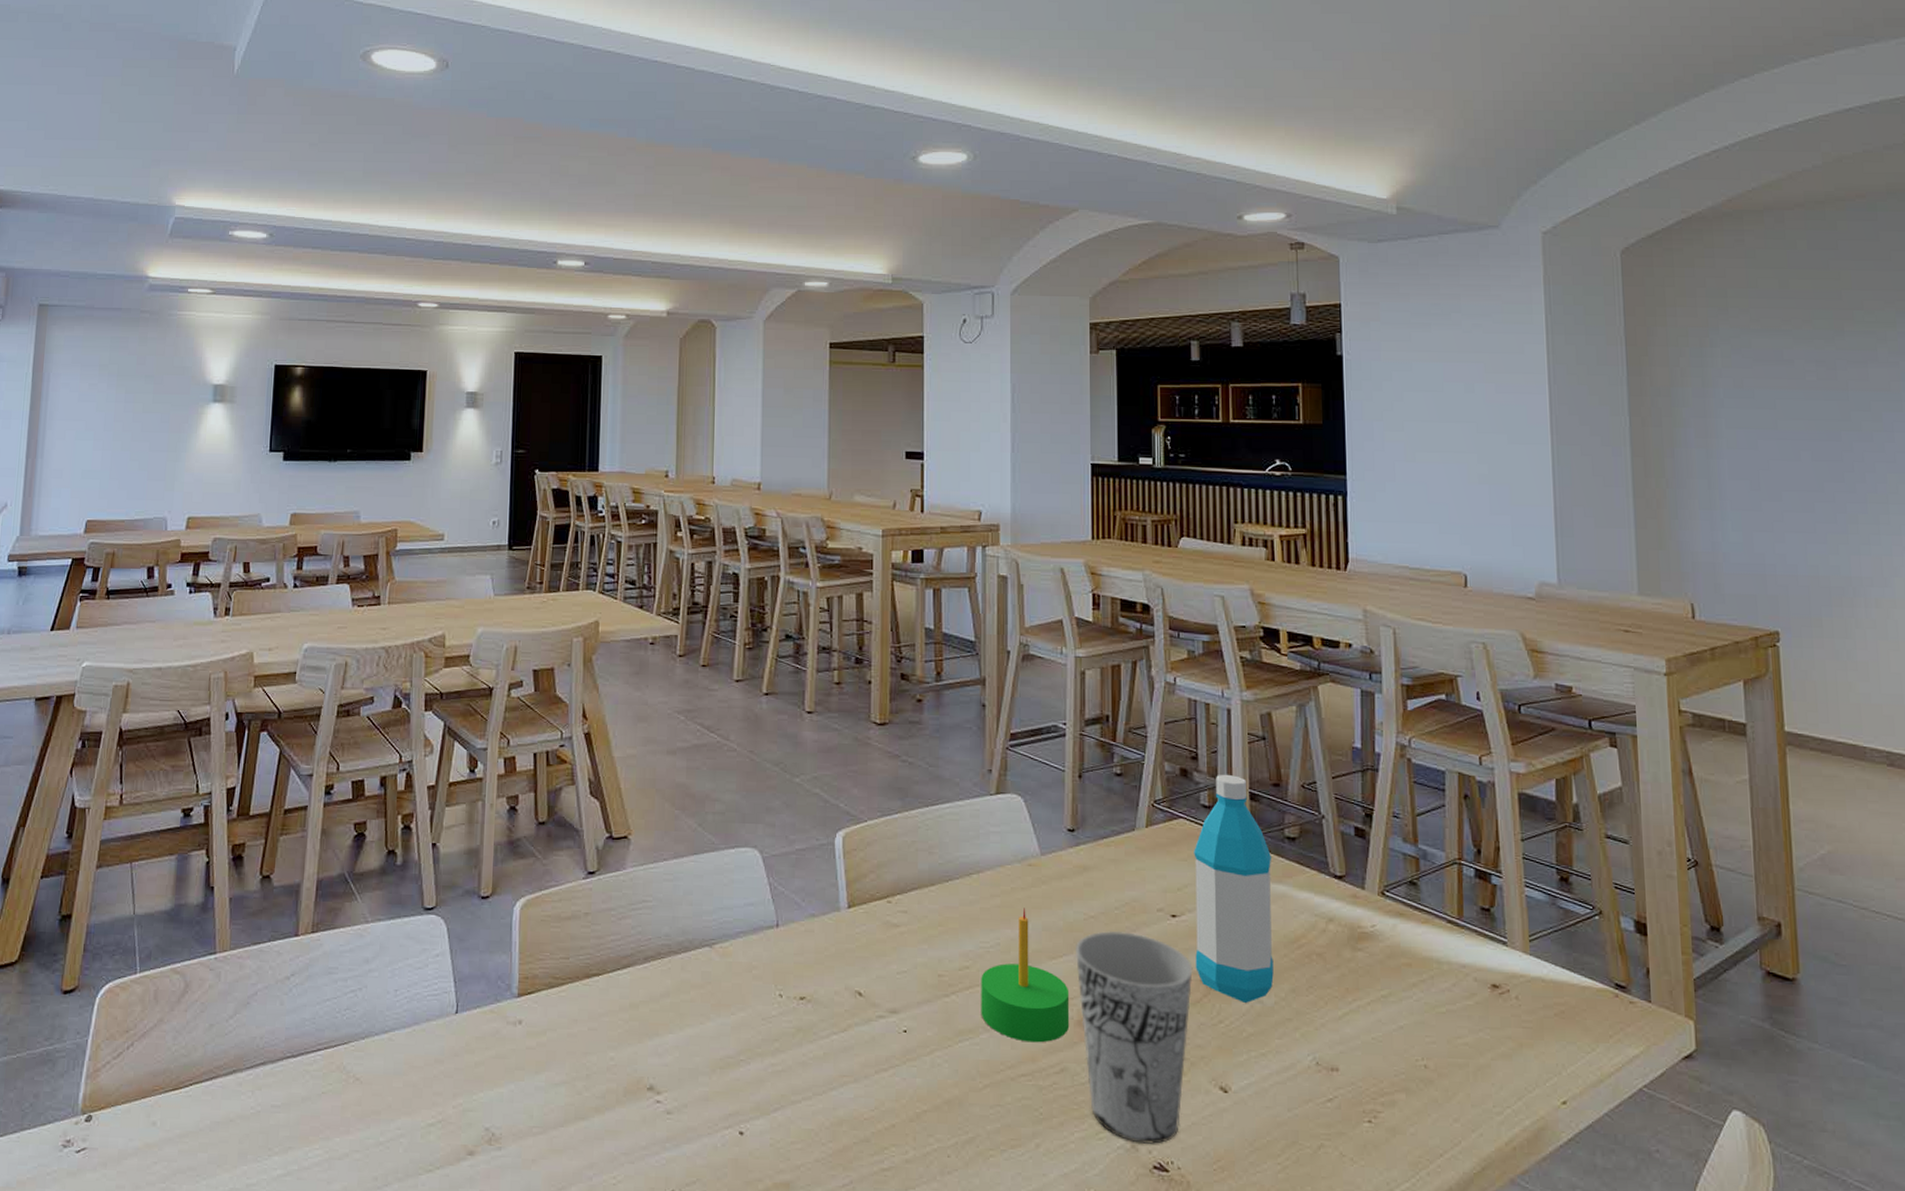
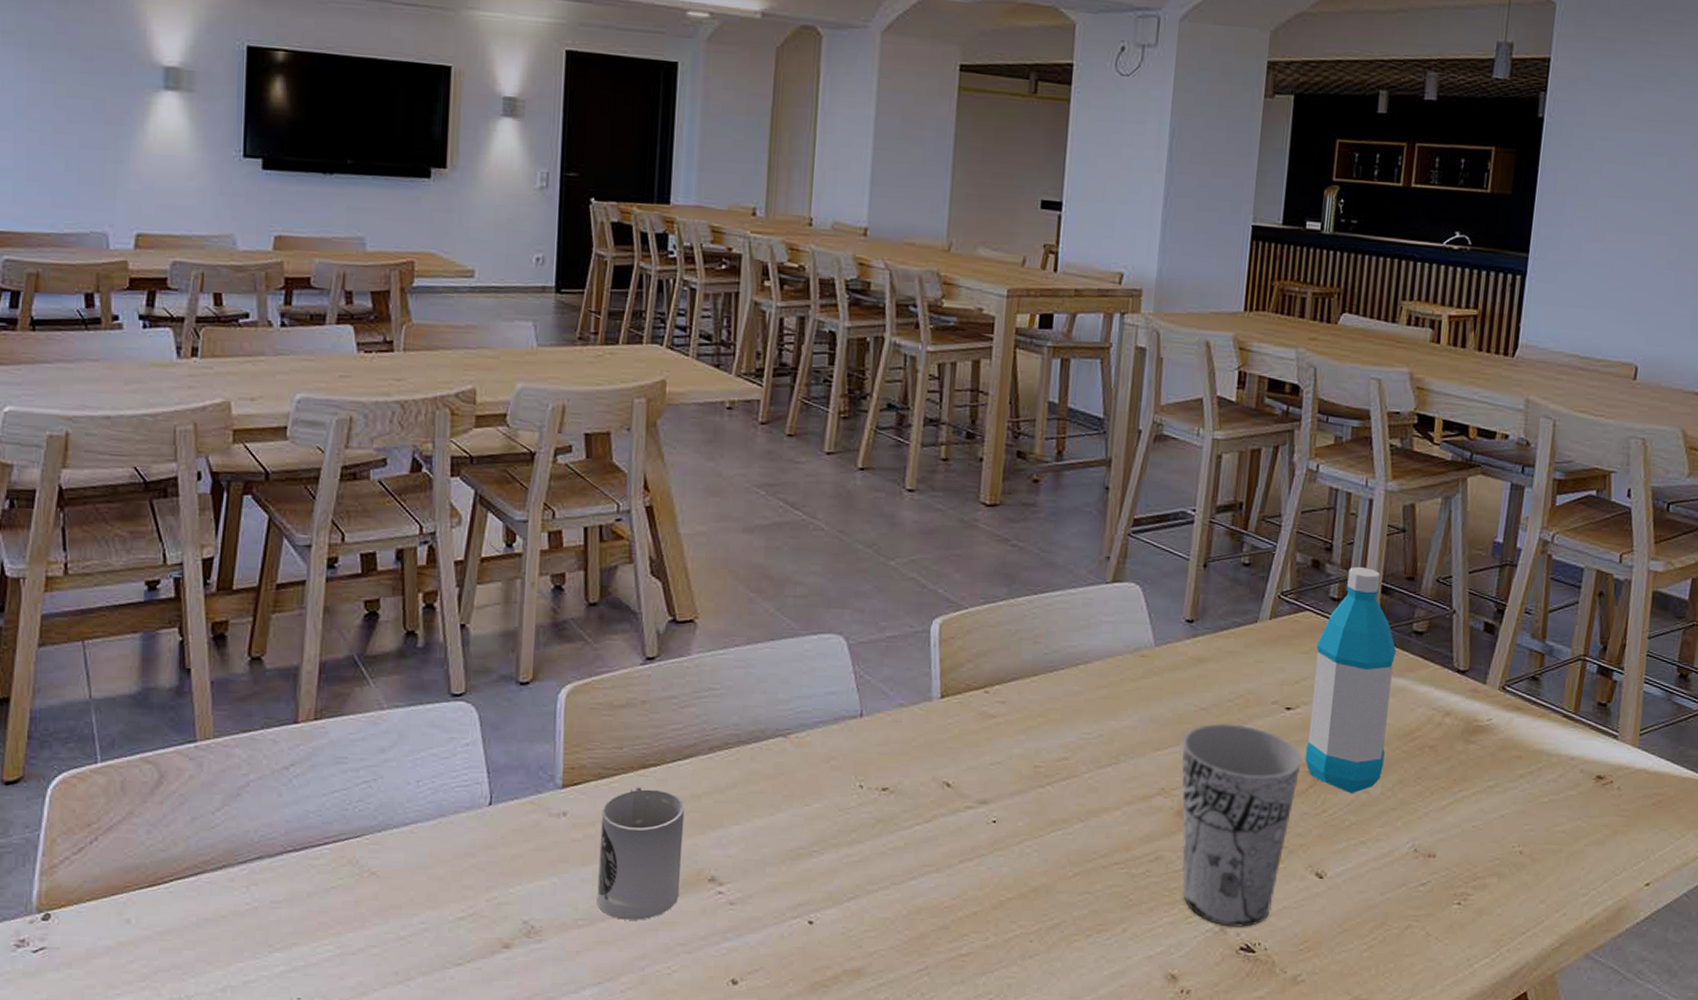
cup: none [549,996,625,1129] -> present [597,787,685,920]
candle: present [981,908,1070,1043] -> none [1076,699,1172,832]

